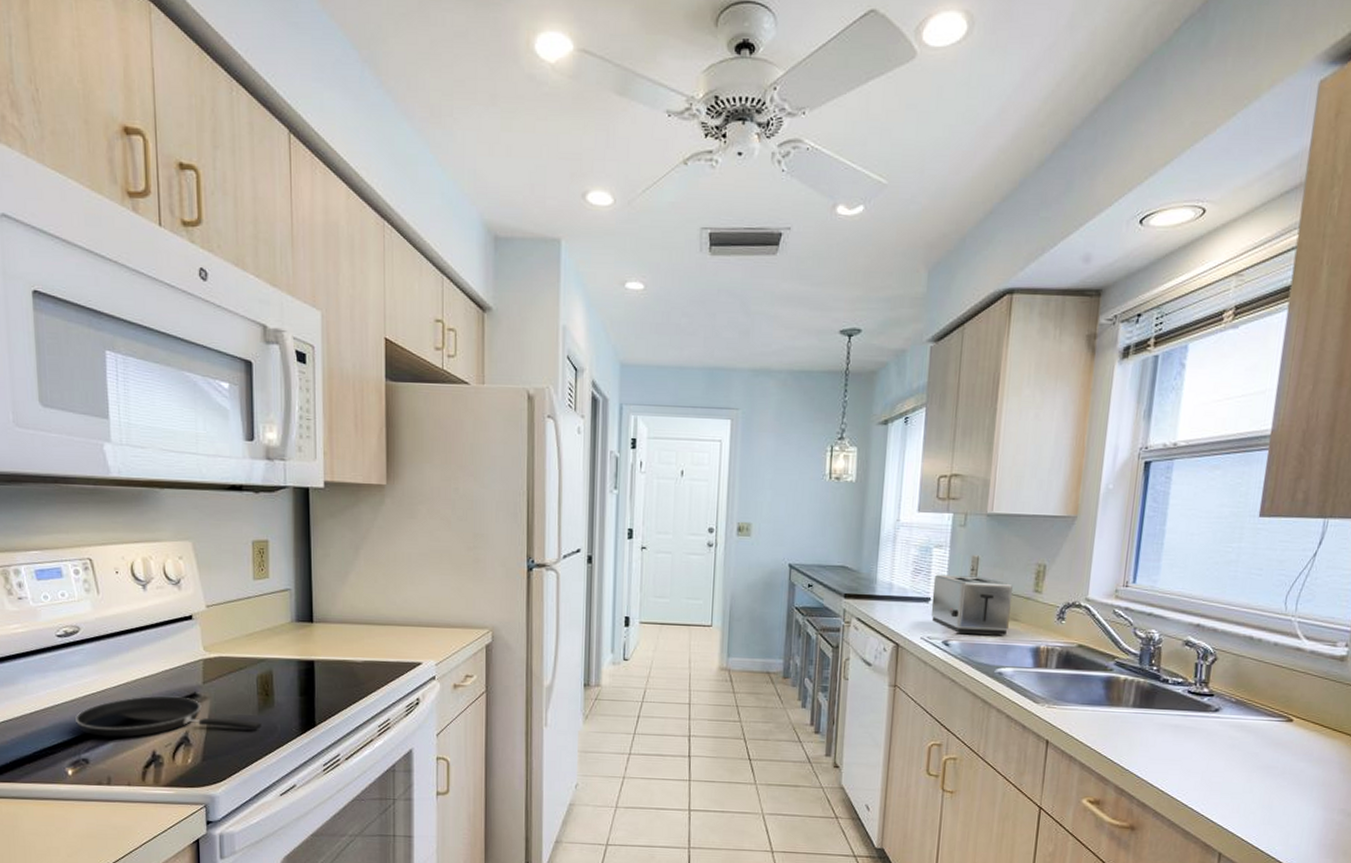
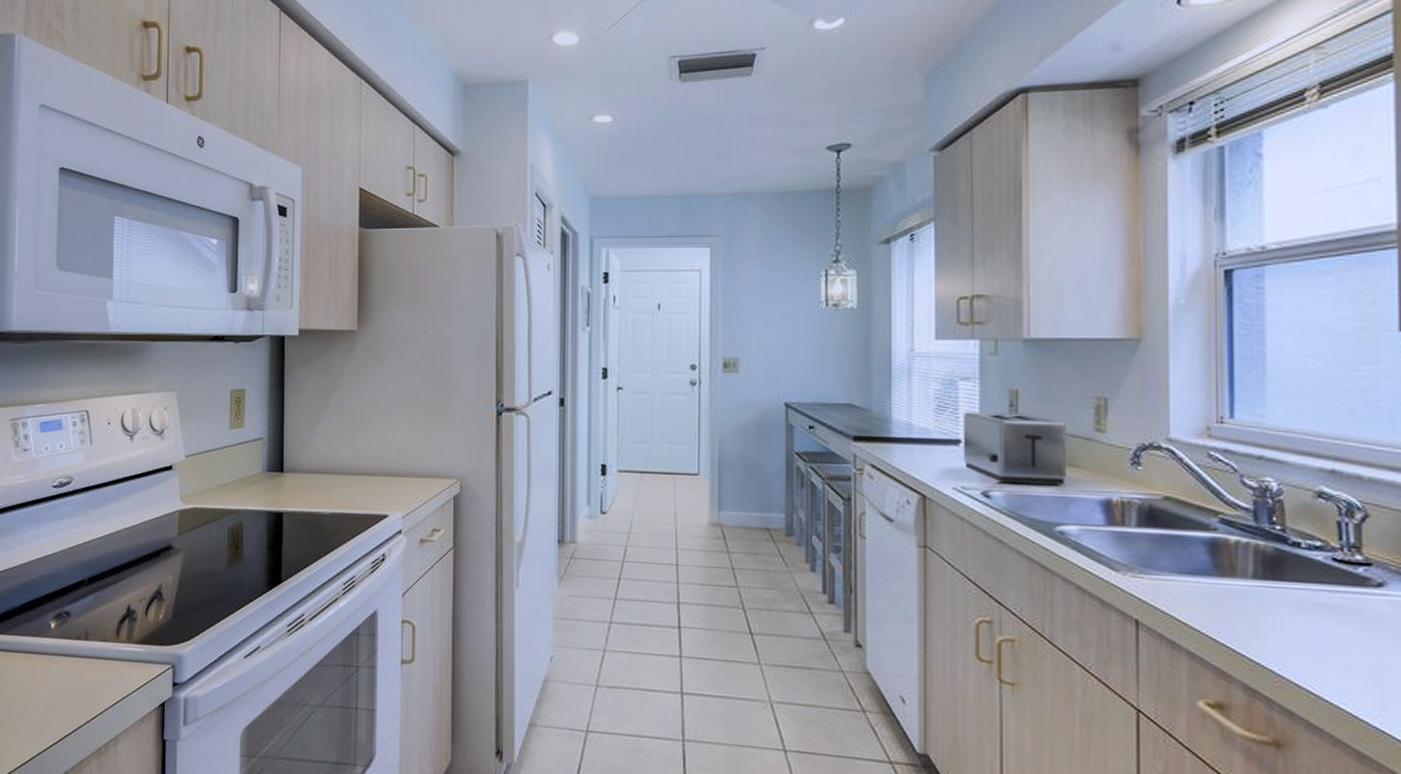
frying pan: present [76,695,262,738] -> none [62,547,230,591]

